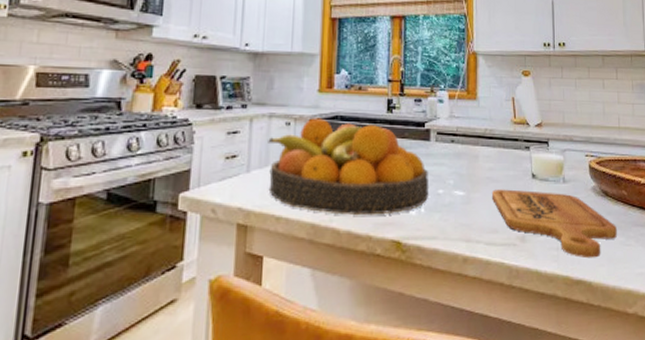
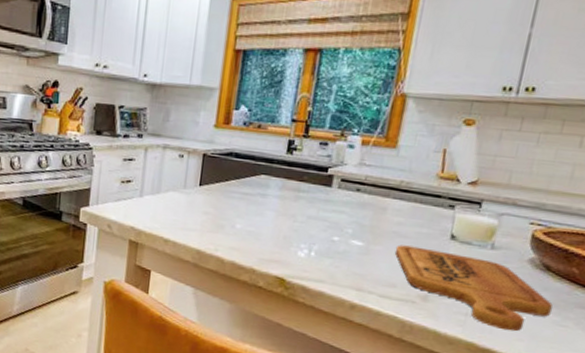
fruit bowl: present [268,118,429,216] -> none [159,152,325,252]

